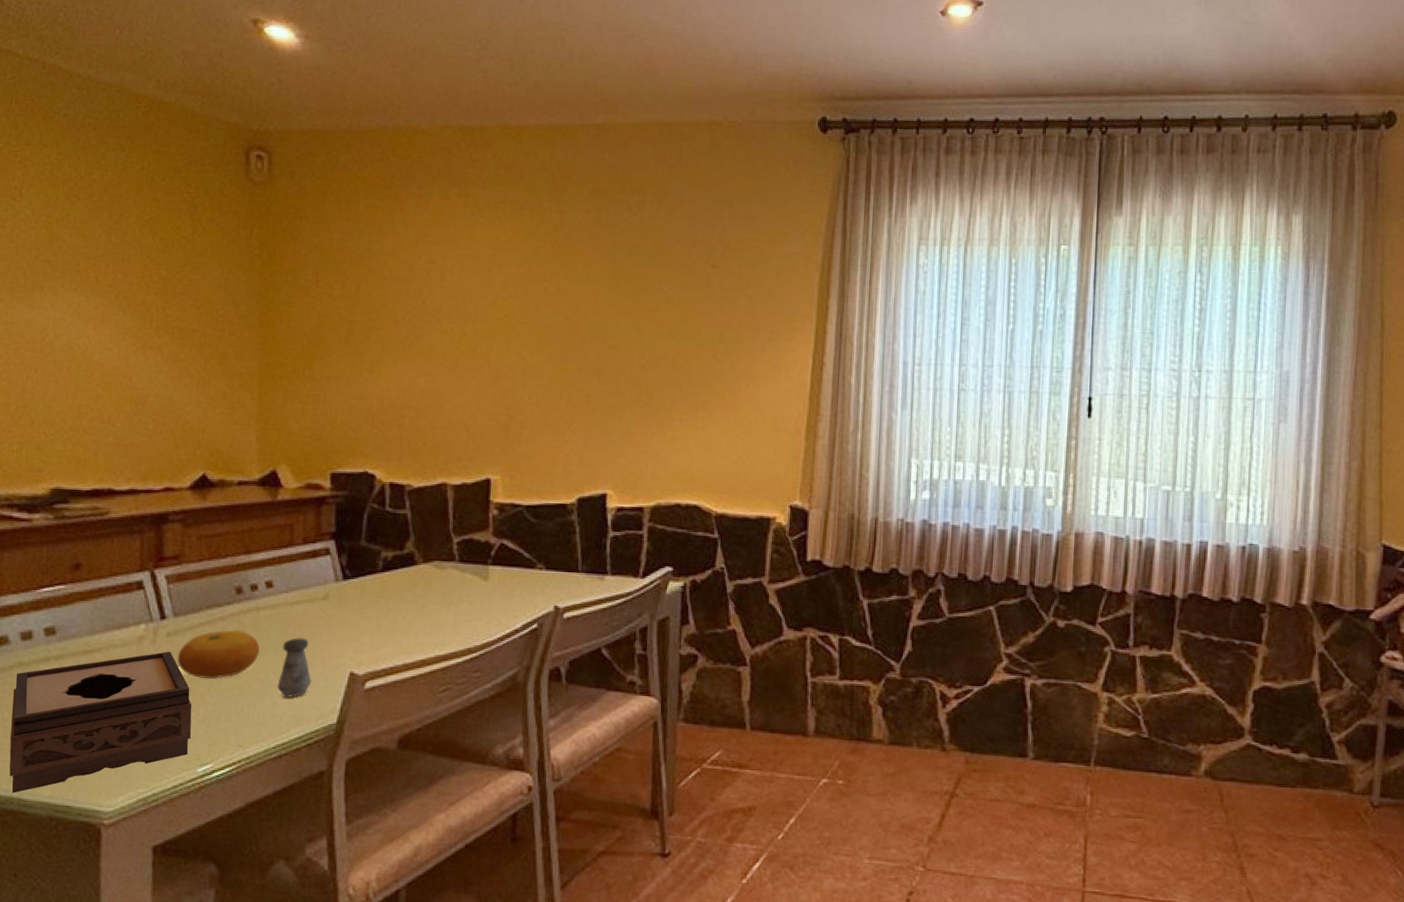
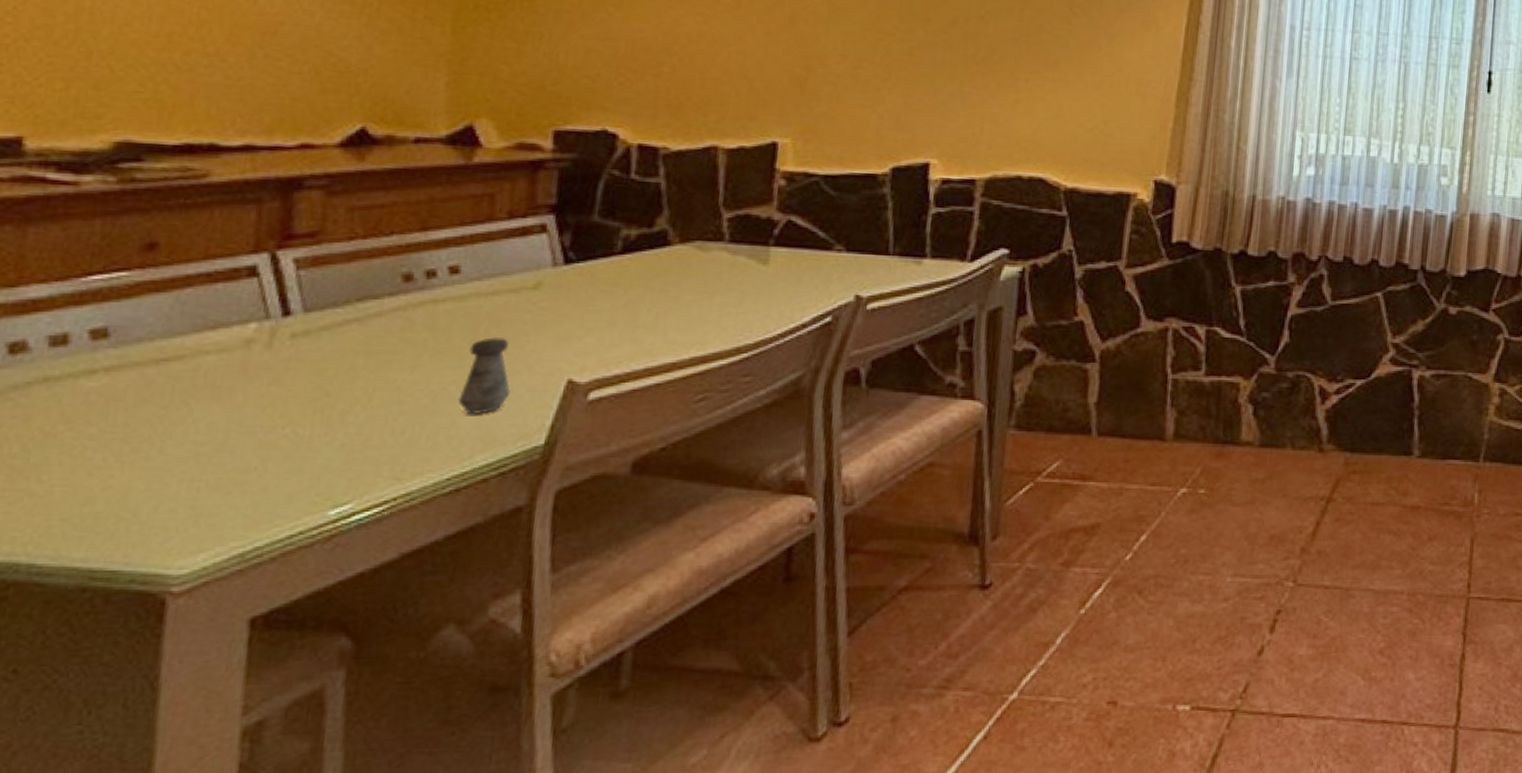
tissue box: present [9,651,192,793] -> none [15,357,326,558]
fruit: present [177,629,260,680] -> none [305,328,435,394]

